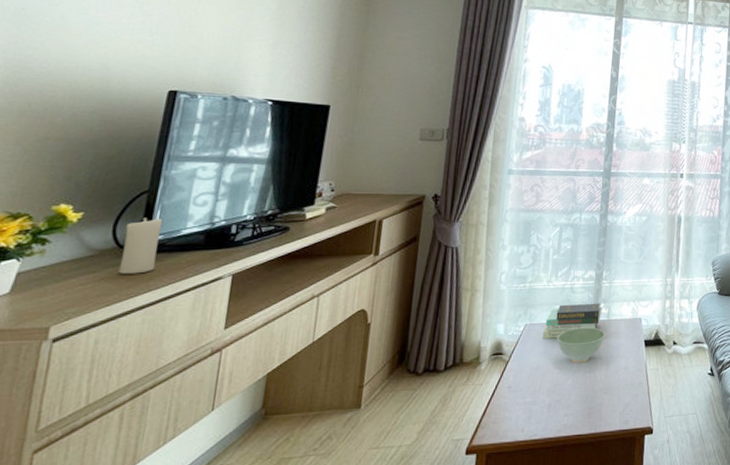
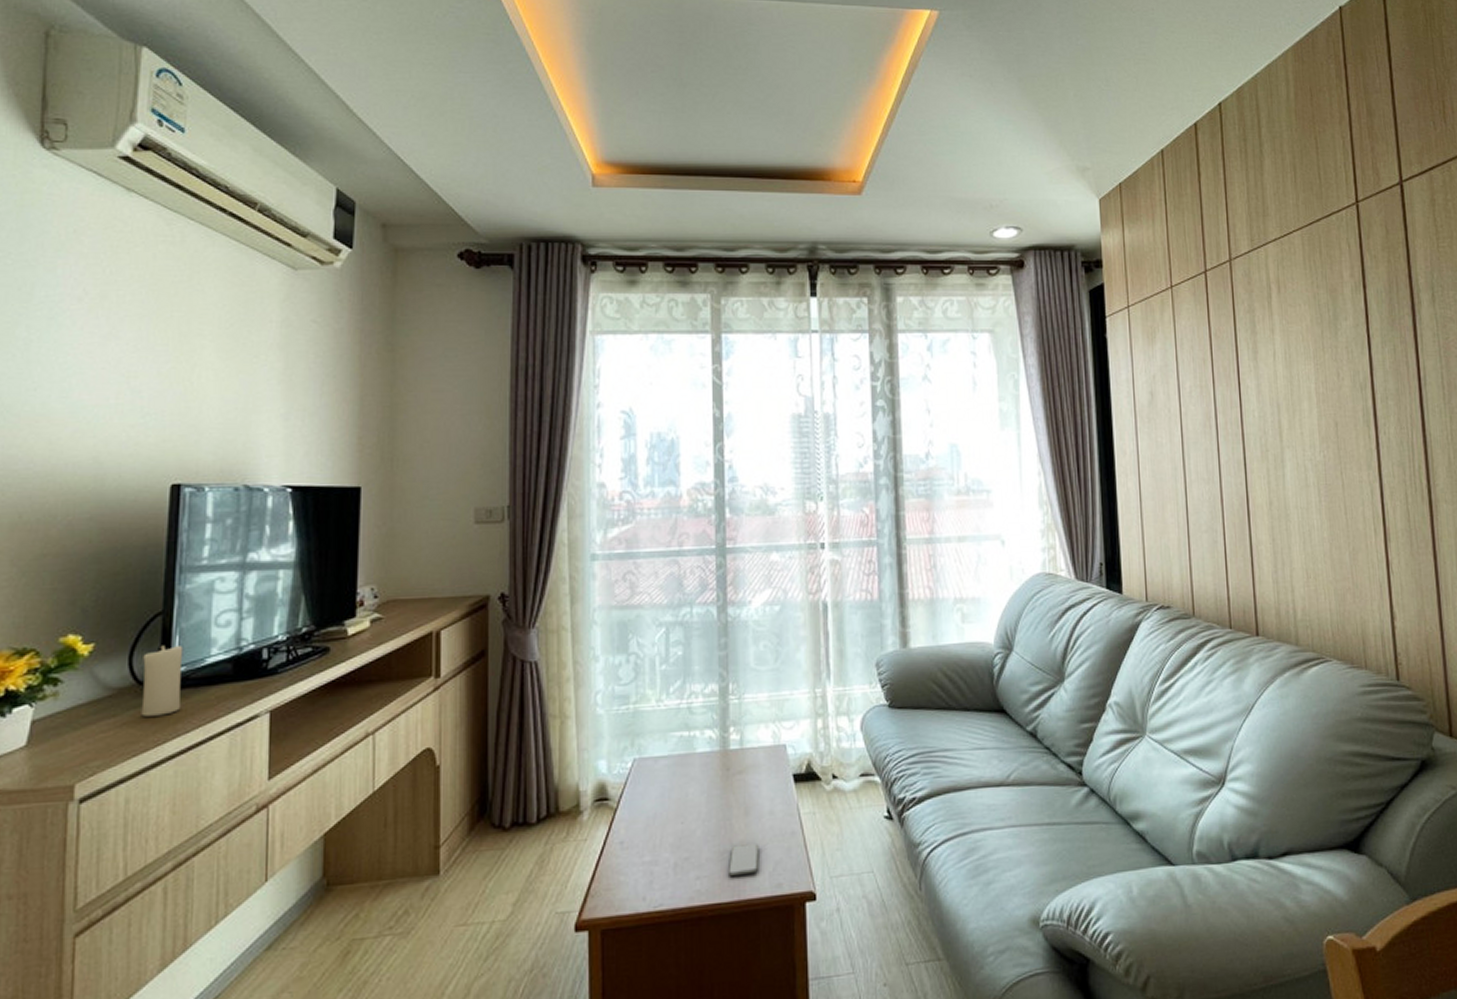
books: present [543,303,602,339] -> none [658,726,732,778]
bowl: present [556,327,606,364] -> none [676,759,740,809]
smartphone: none [589,391,614,415] -> present [729,844,759,877]

